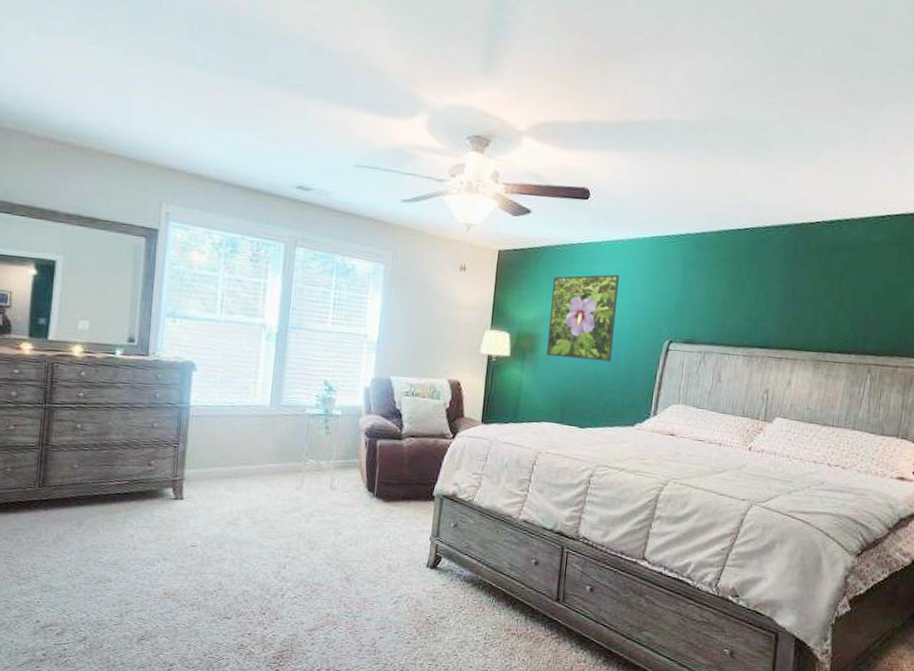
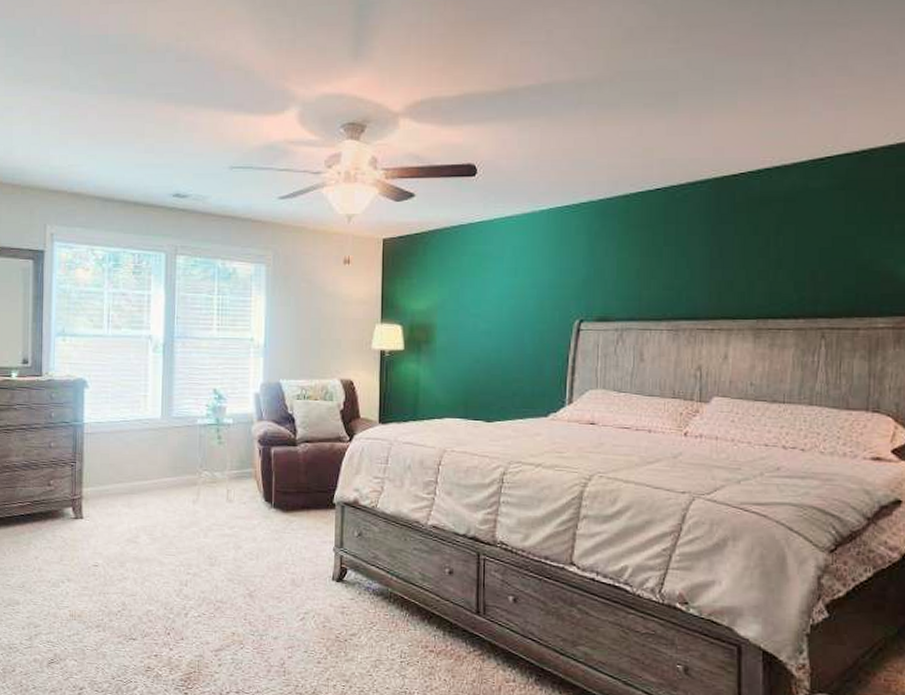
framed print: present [546,274,619,362] -> none [443,253,518,348]

